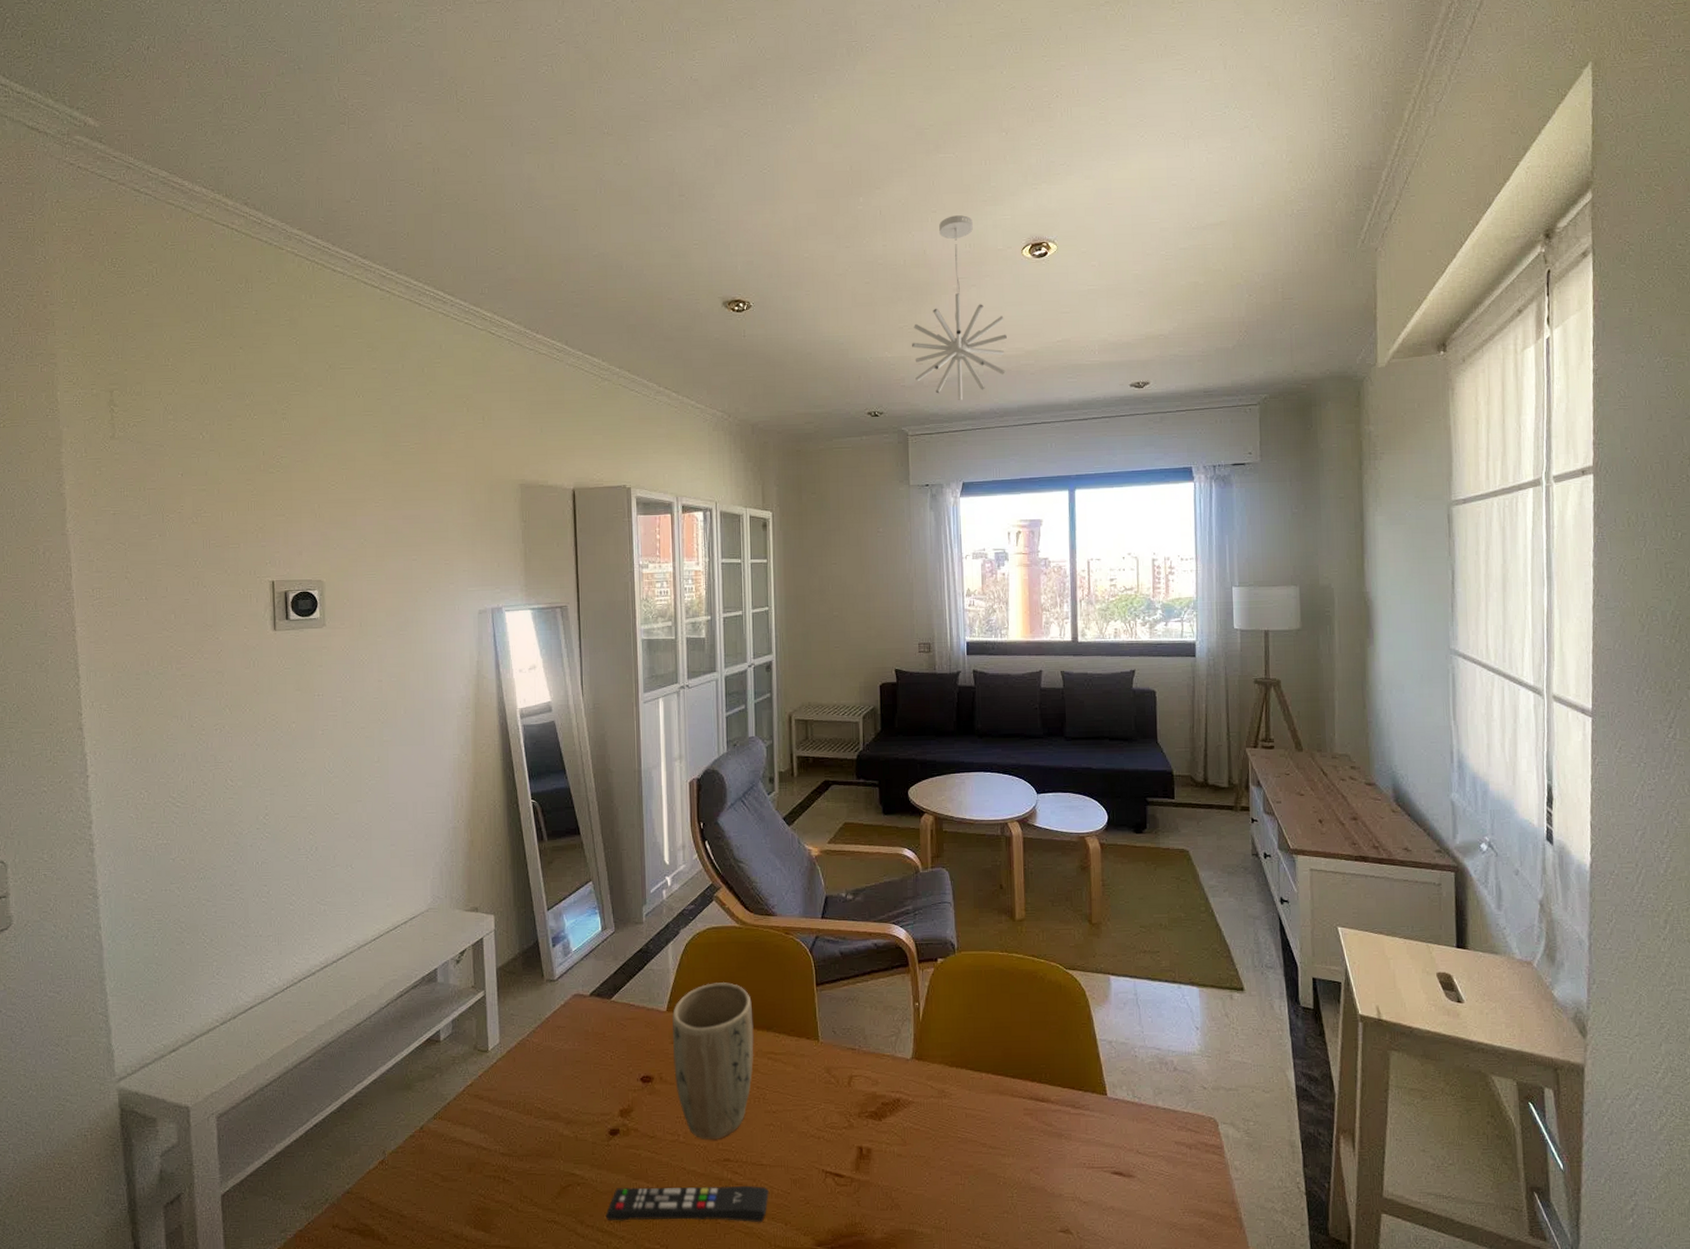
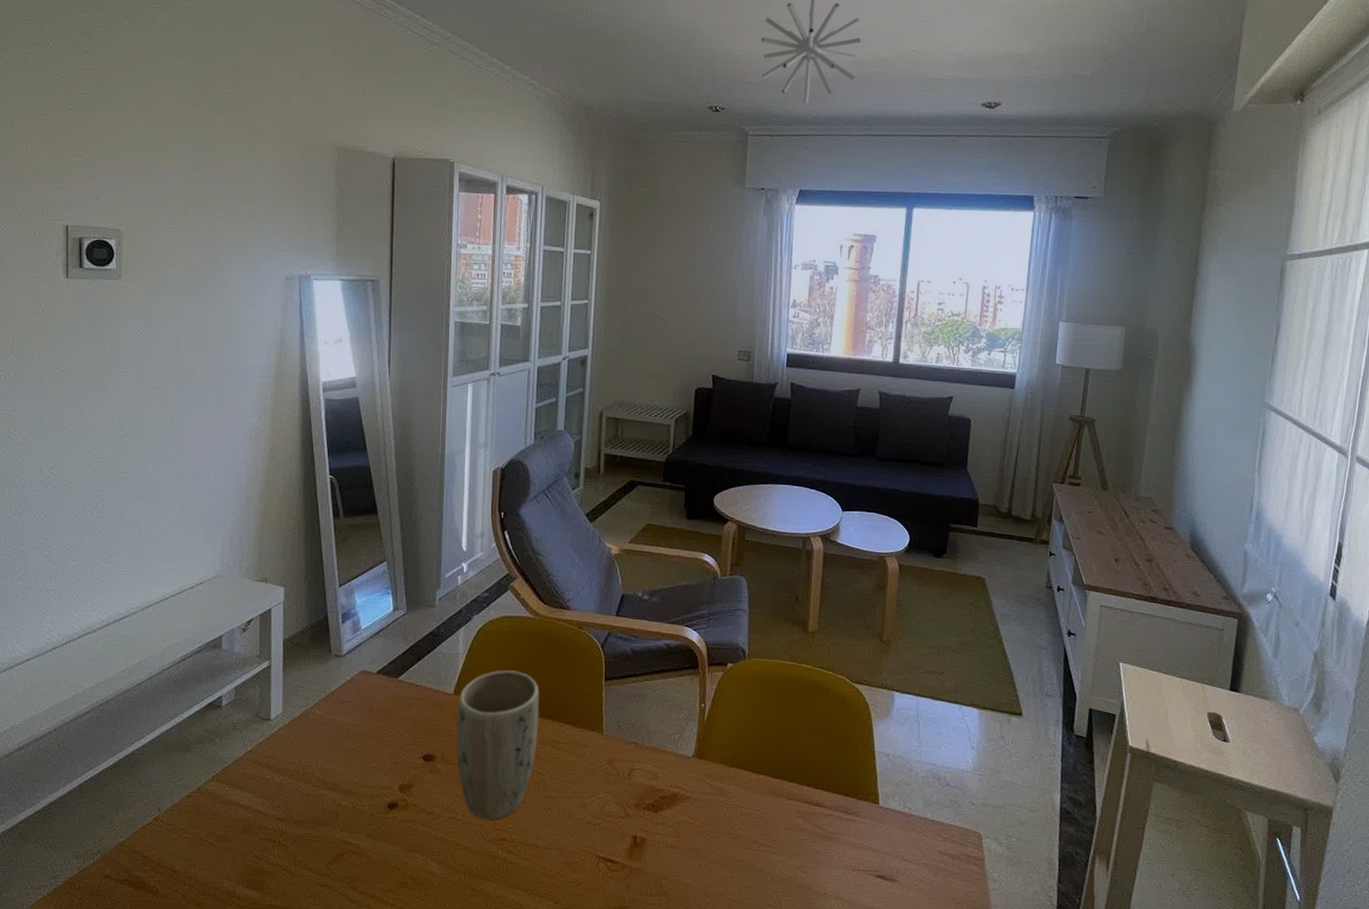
remote control: present [605,1185,769,1223] -> none [378,858,542,900]

